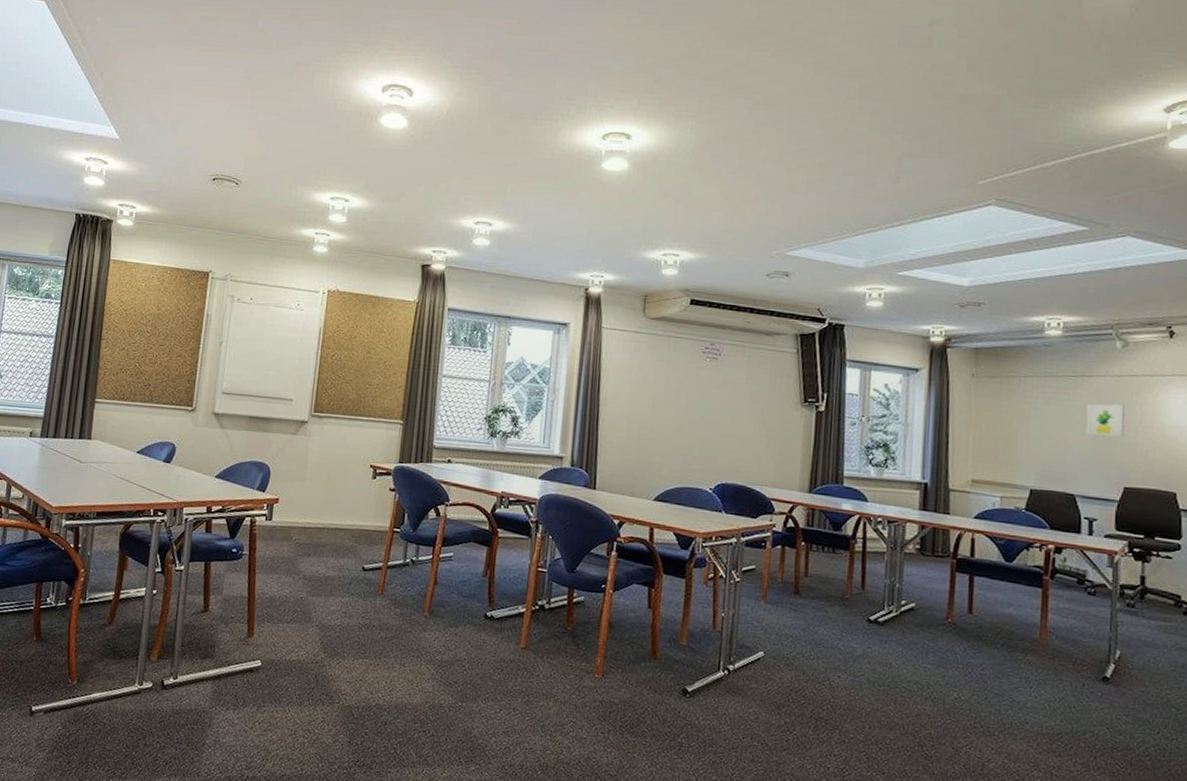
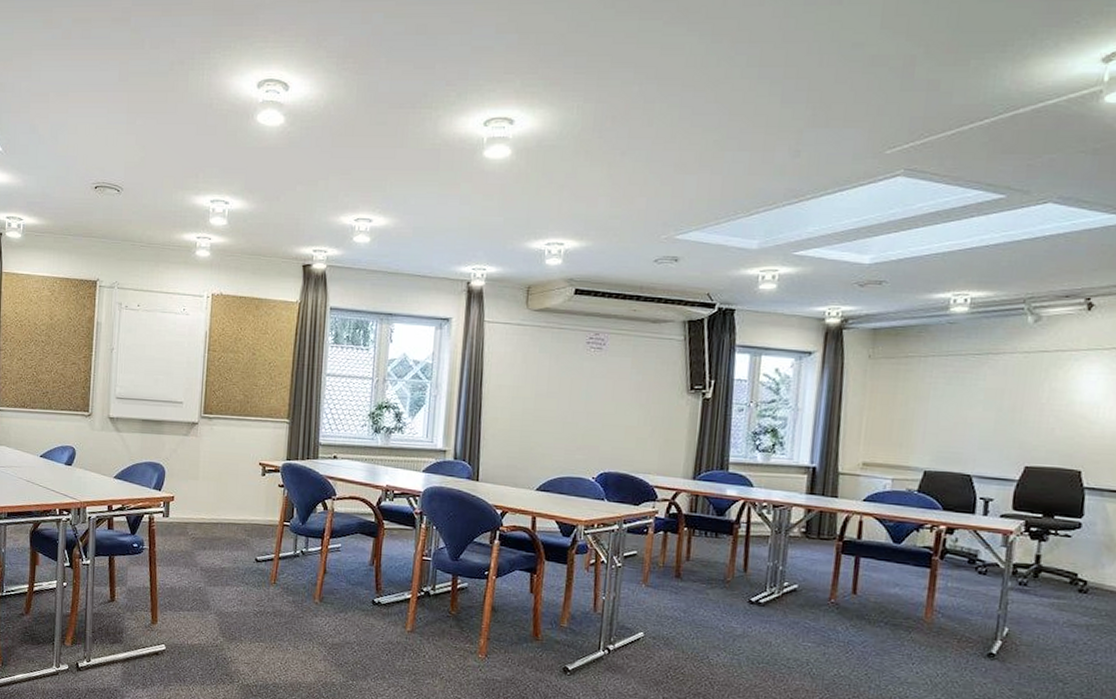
wall art: present [1086,403,1125,437] -> none [988,381,1032,415]

